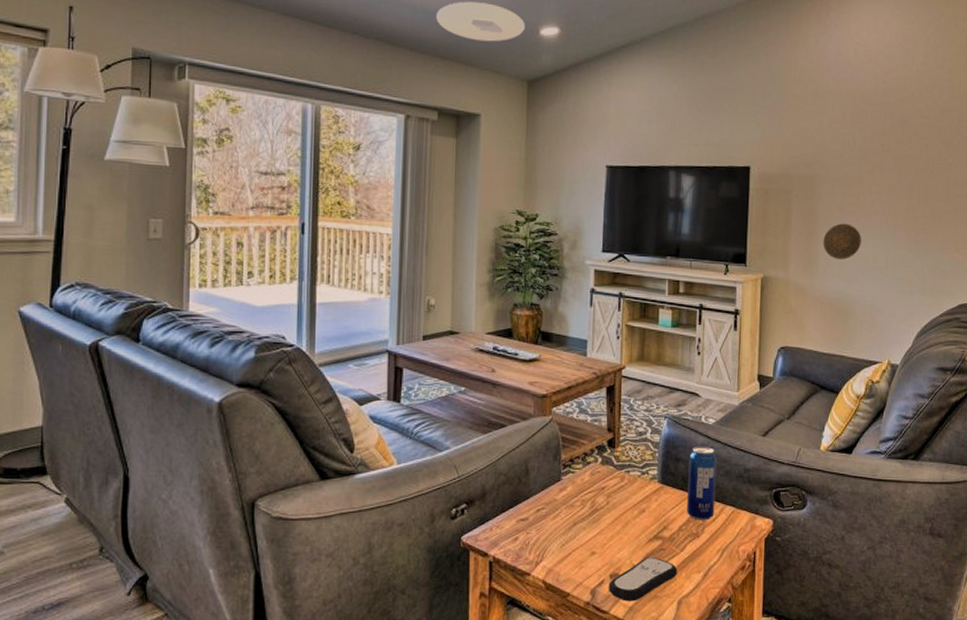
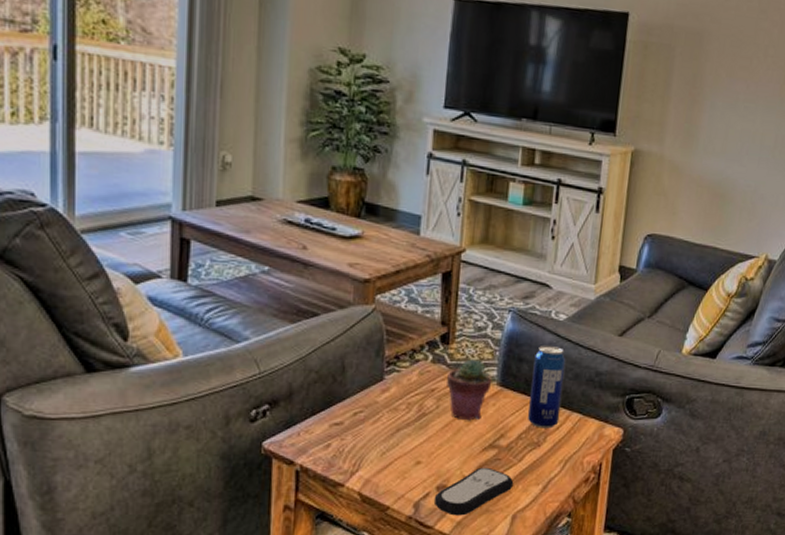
potted succulent: none [615,460,654,515] -> present [447,359,493,421]
decorative plate: present [823,223,861,260] -> none [705,90,751,135]

